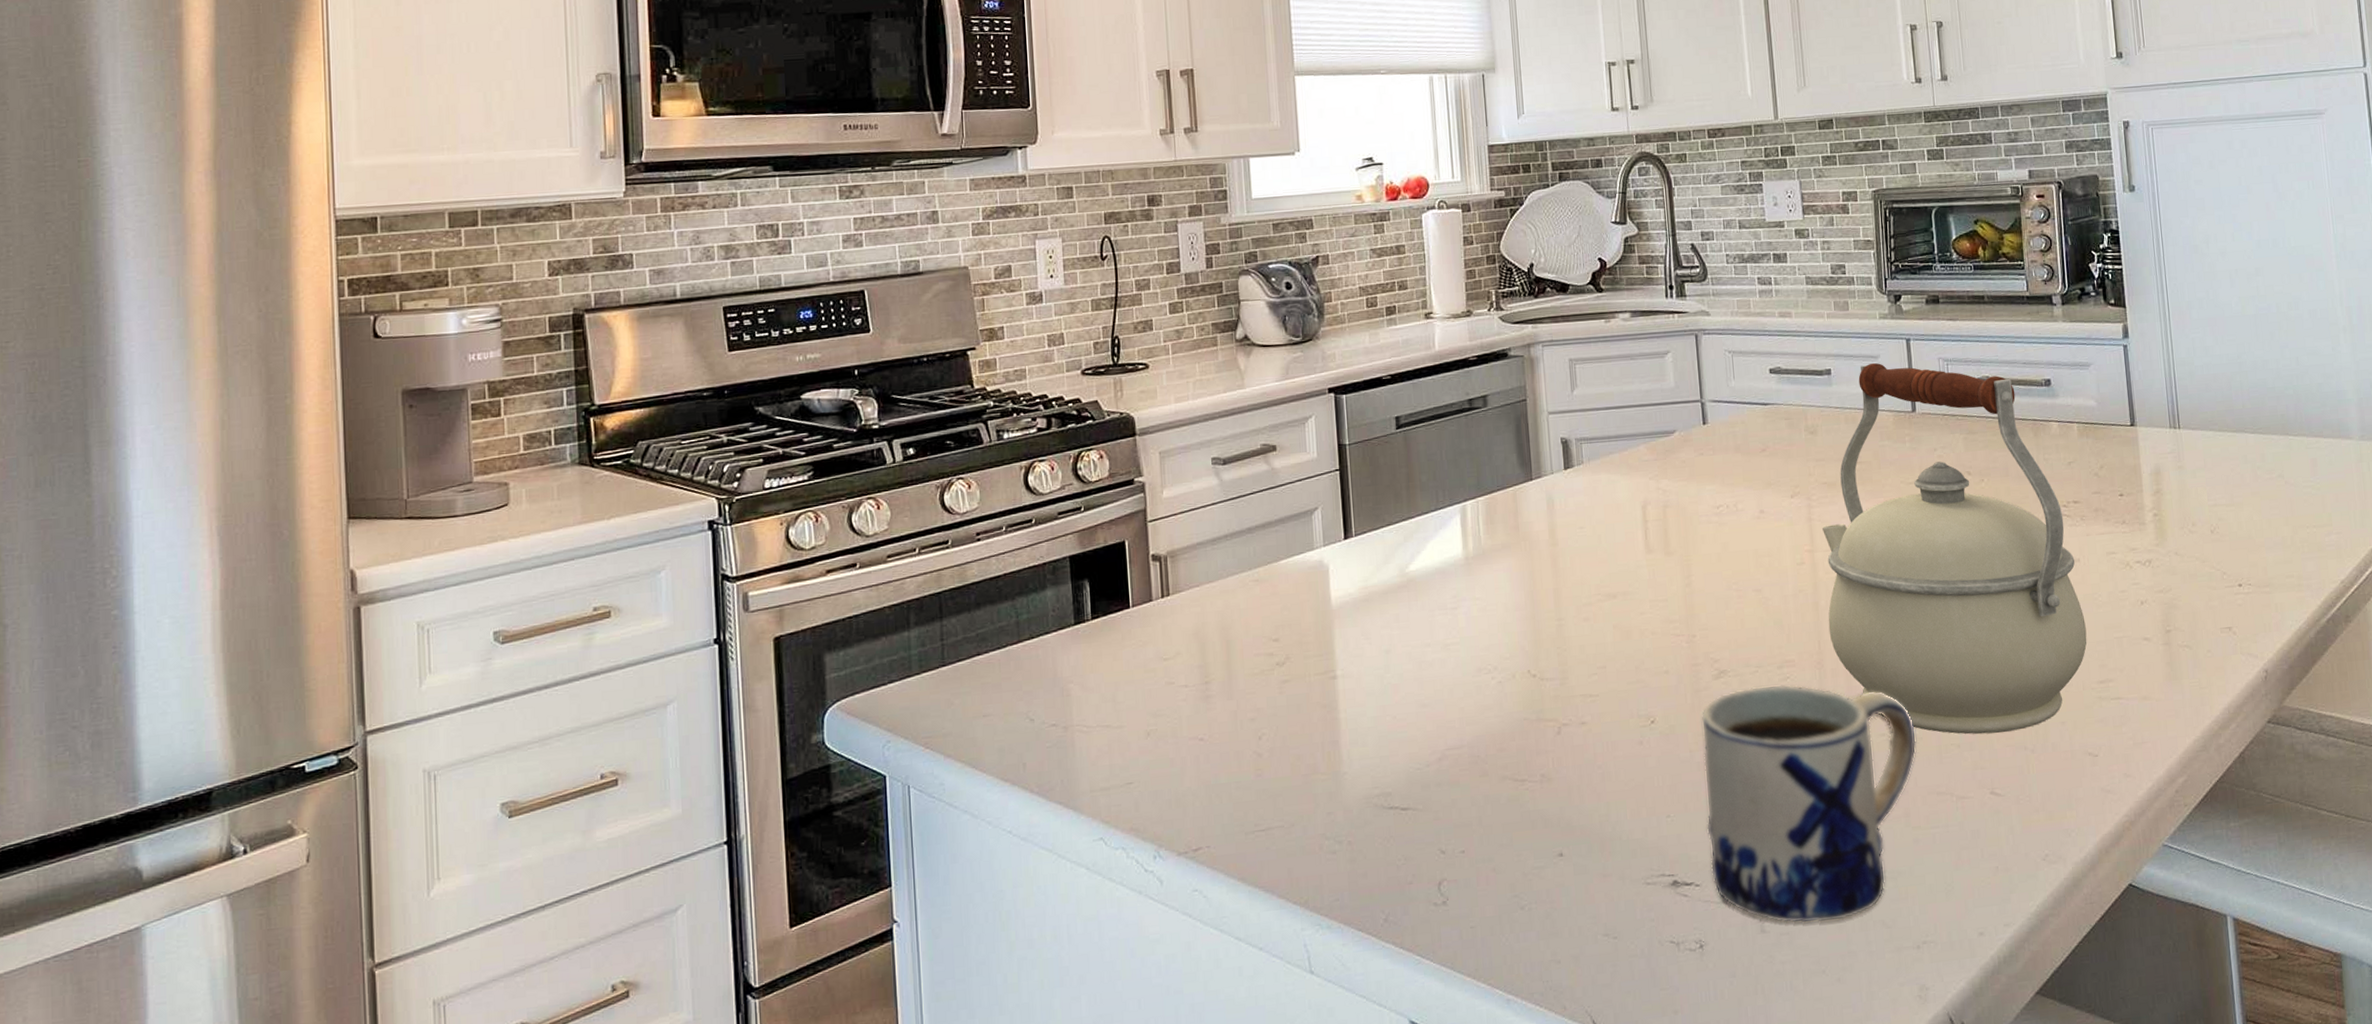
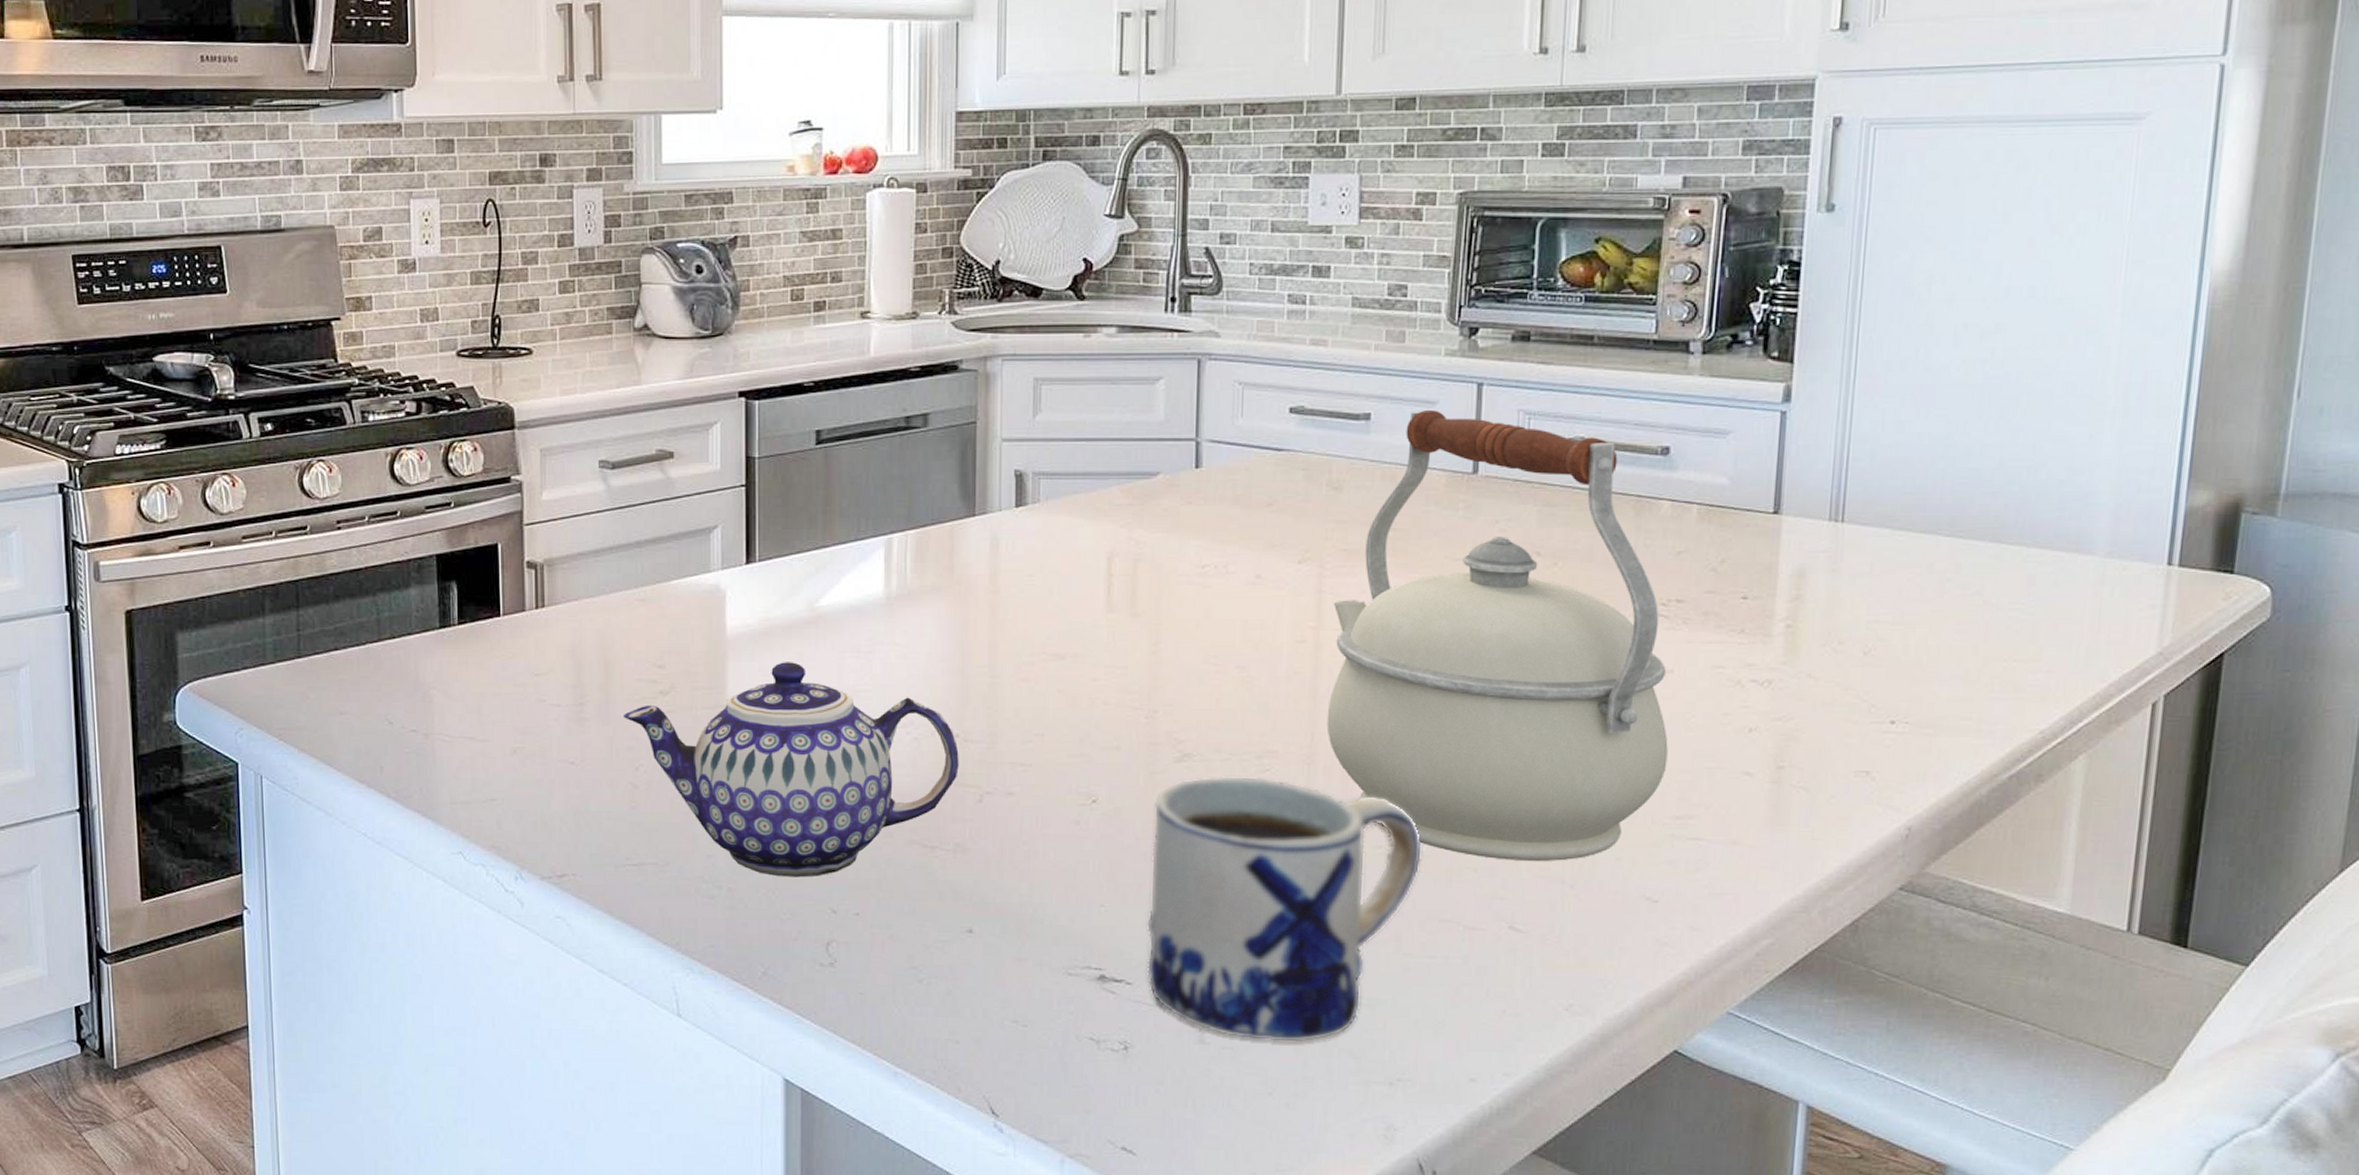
teapot: none [1244,624,1538,825] -> present [623,662,959,878]

